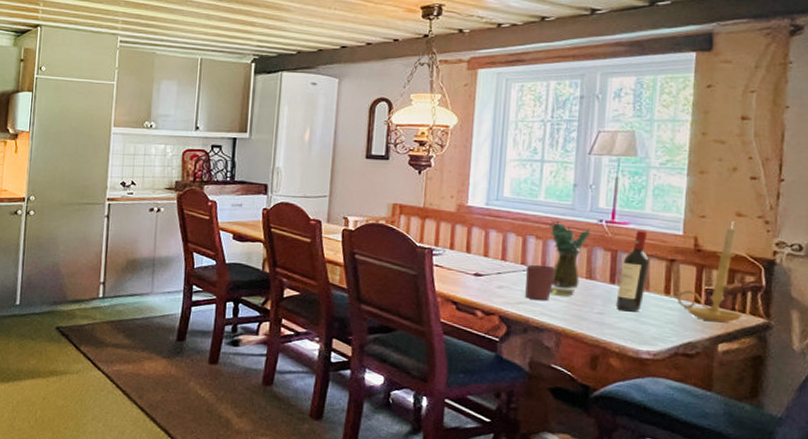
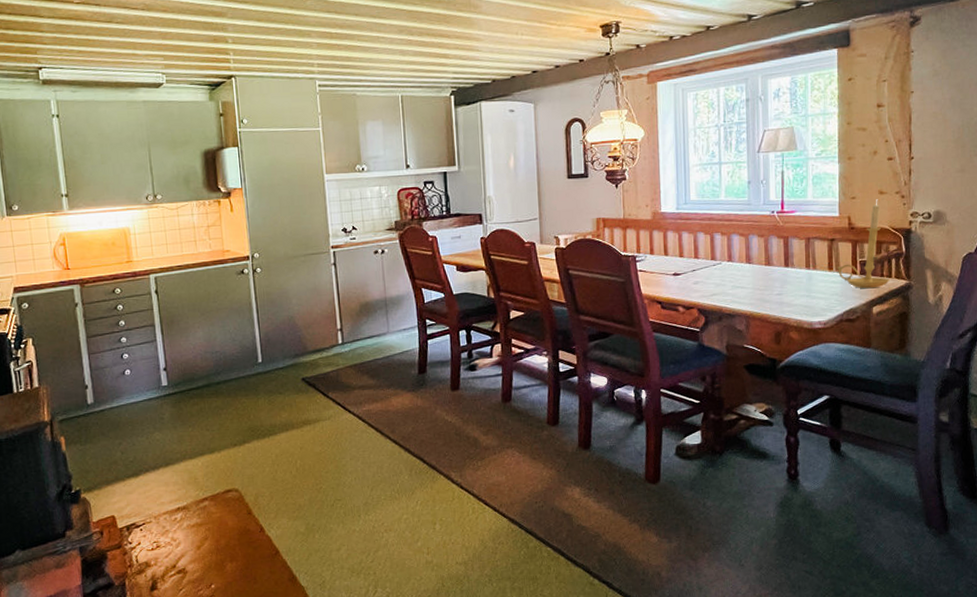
cup: present [525,264,560,301] -> none [715,258,745,291]
vase: present [550,218,591,298] -> none [731,215,766,285]
wine bottle: present [615,230,649,312] -> none [791,216,814,290]

